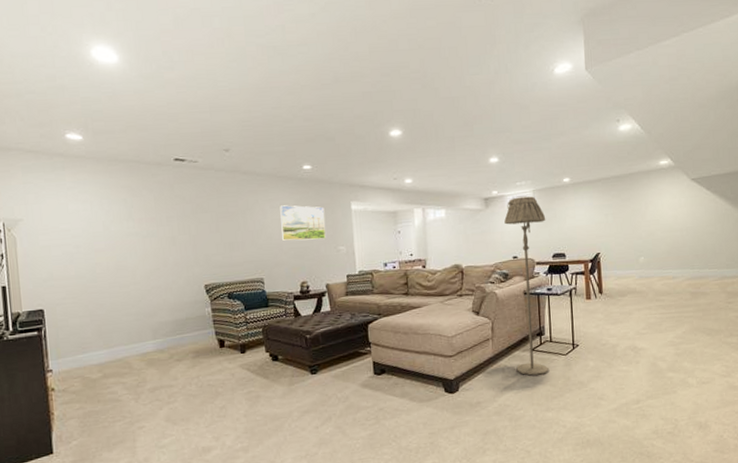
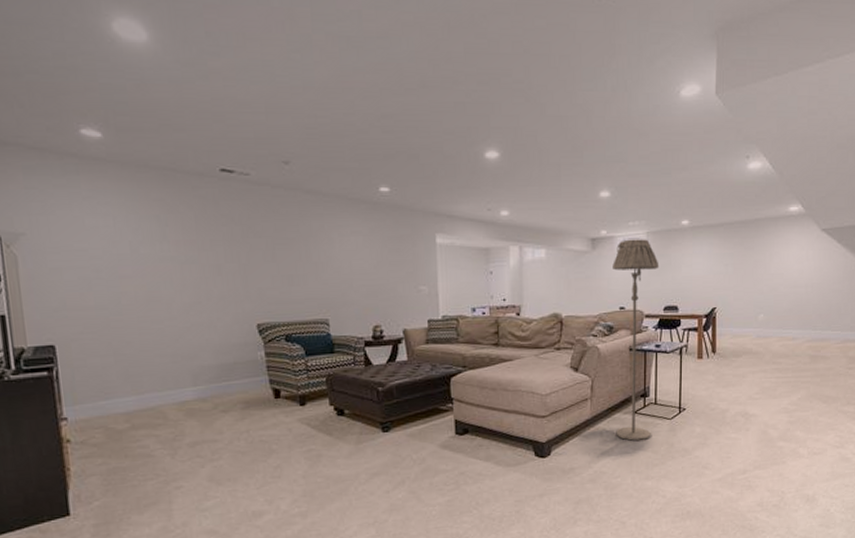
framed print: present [280,205,326,241] -> none [350,234,405,277]

